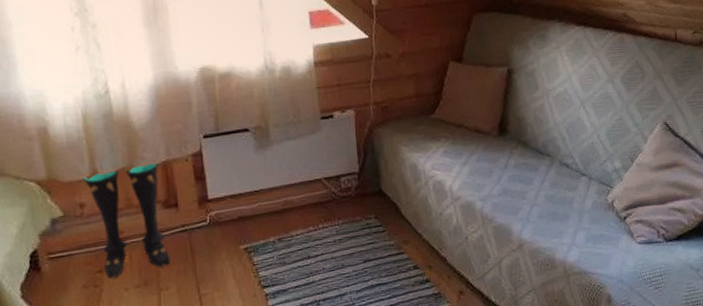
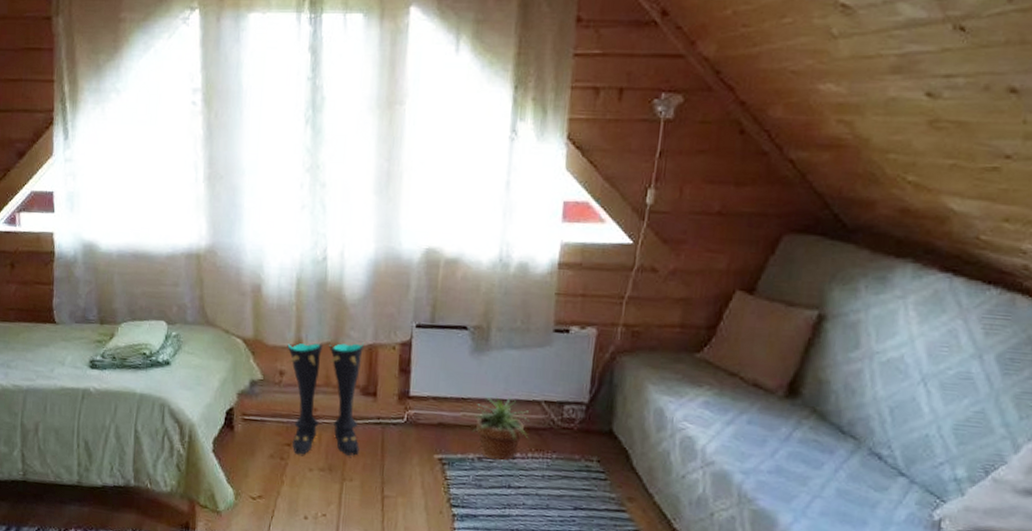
potted plant: none [268,177,317,238] -> present [472,393,529,461]

